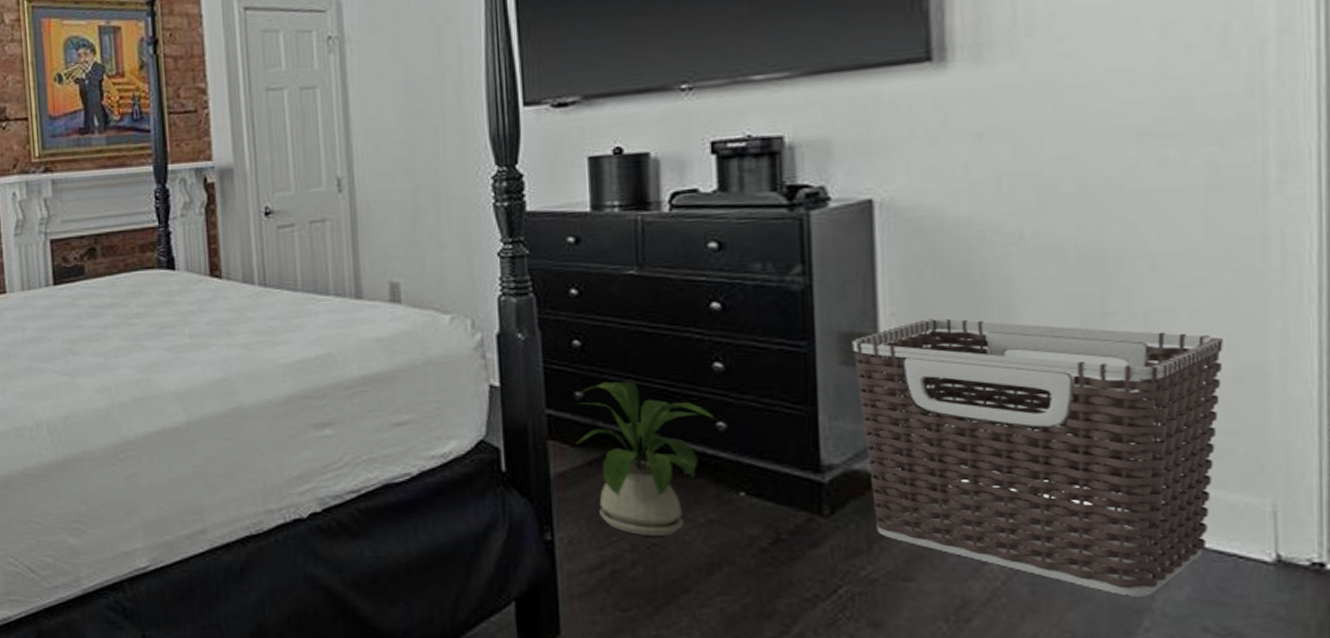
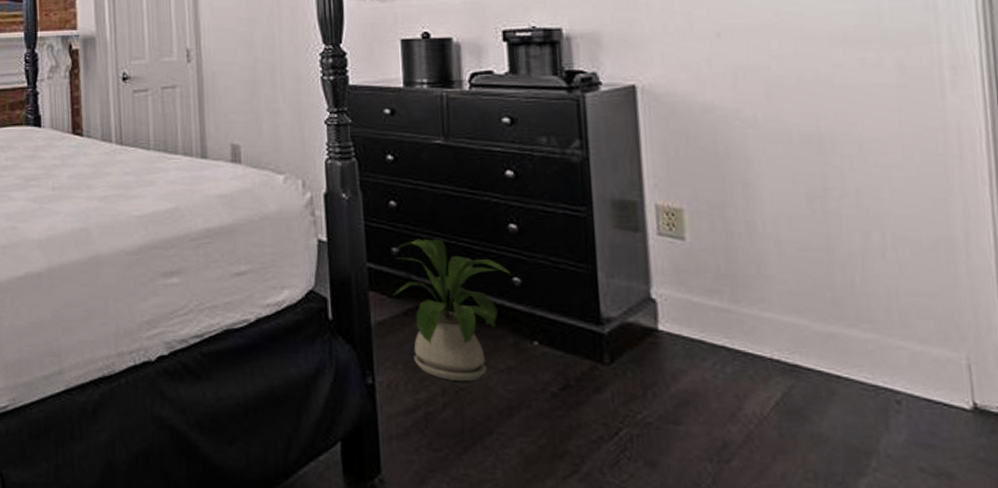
clothes hamper: present [850,318,1223,597] -> none [621,190,920,440]

